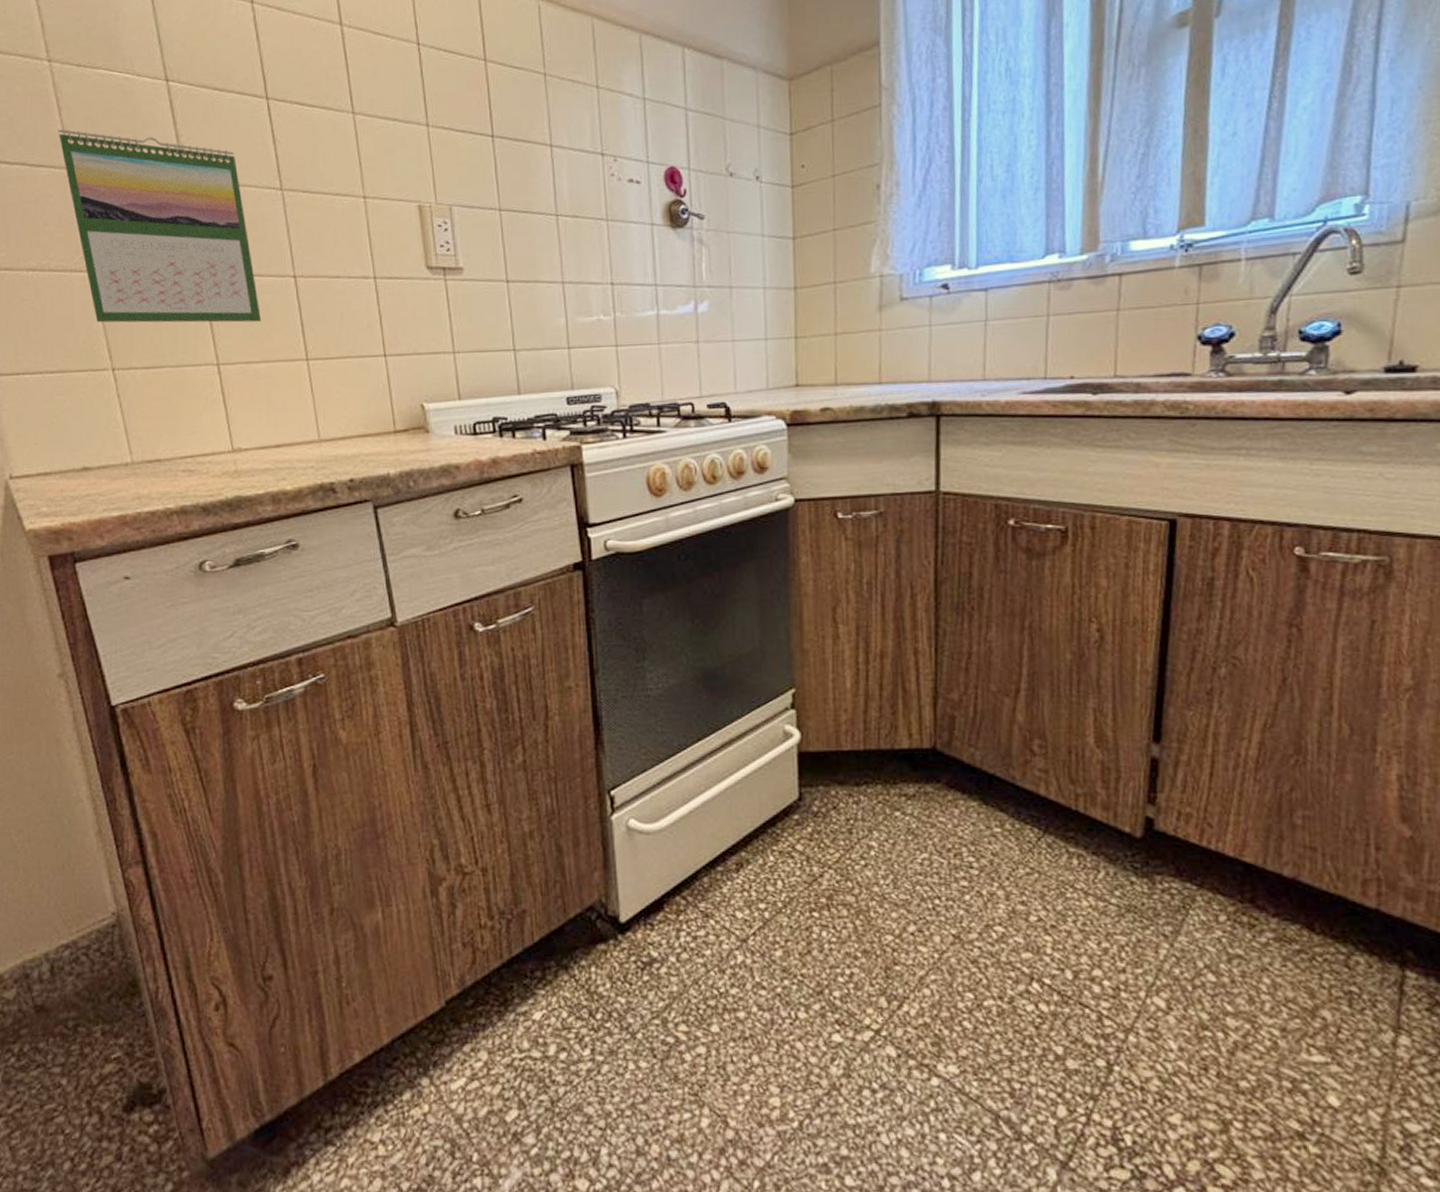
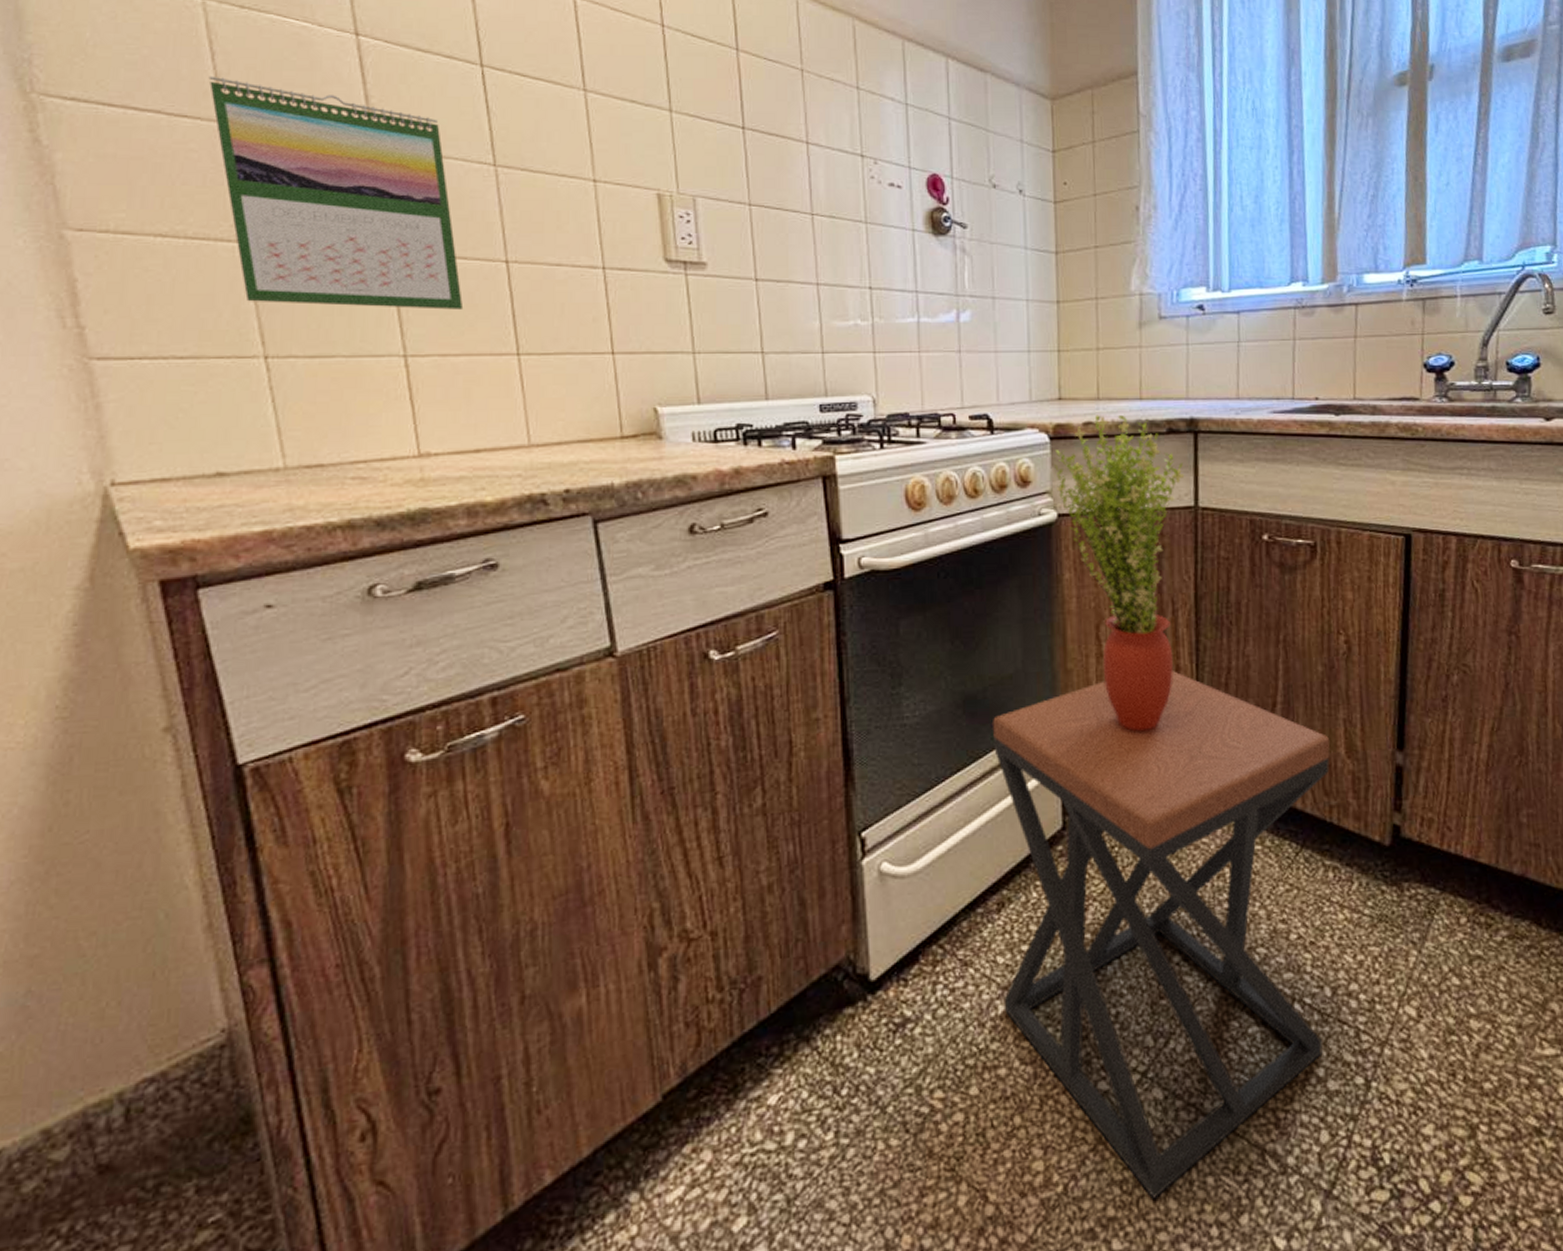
stool: none [731,654,1077,1146] -> present [993,671,1330,1199]
potted plant: none [792,400,926,711] -> present [1055,415,1185,731]

